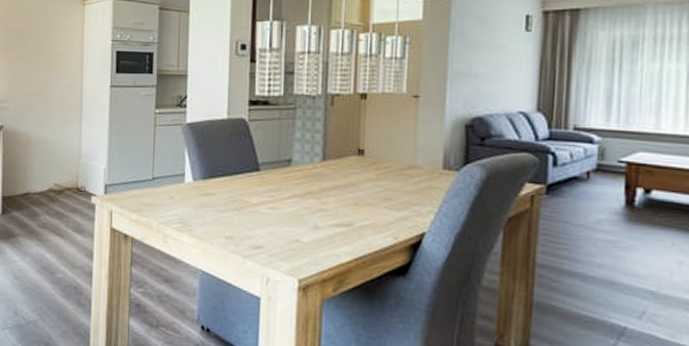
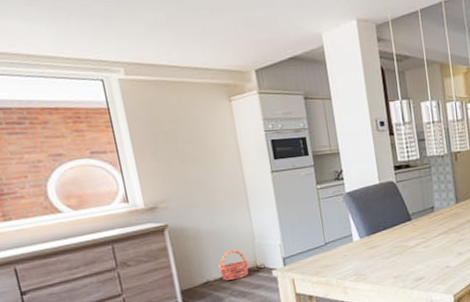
basket: none [41,164,70,197] -> present [219,249,249,281]

